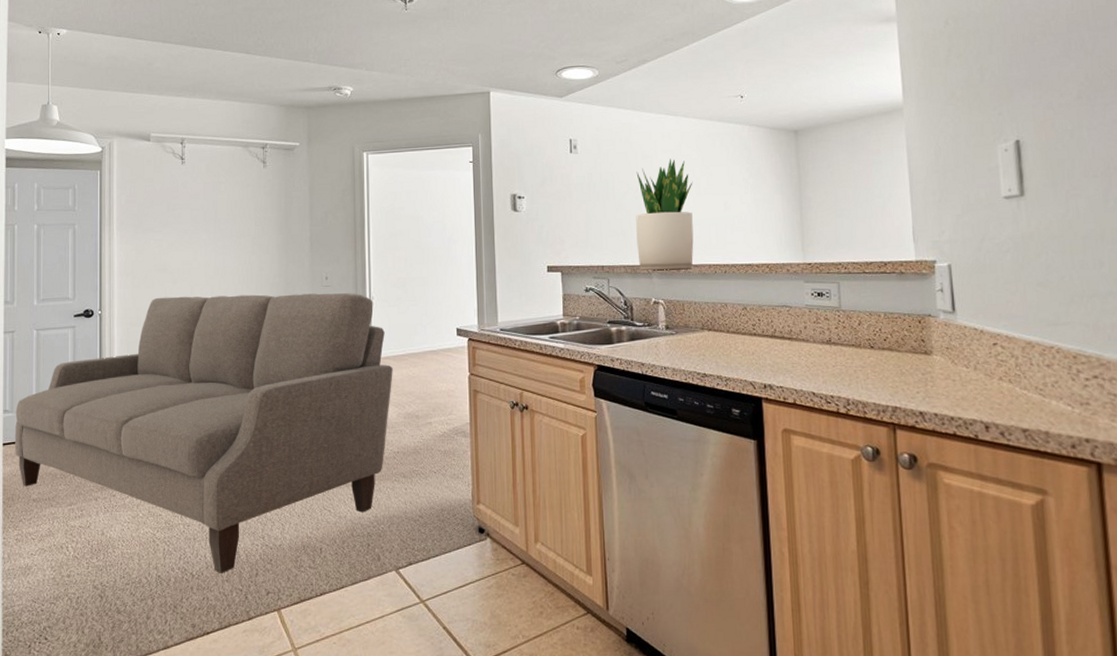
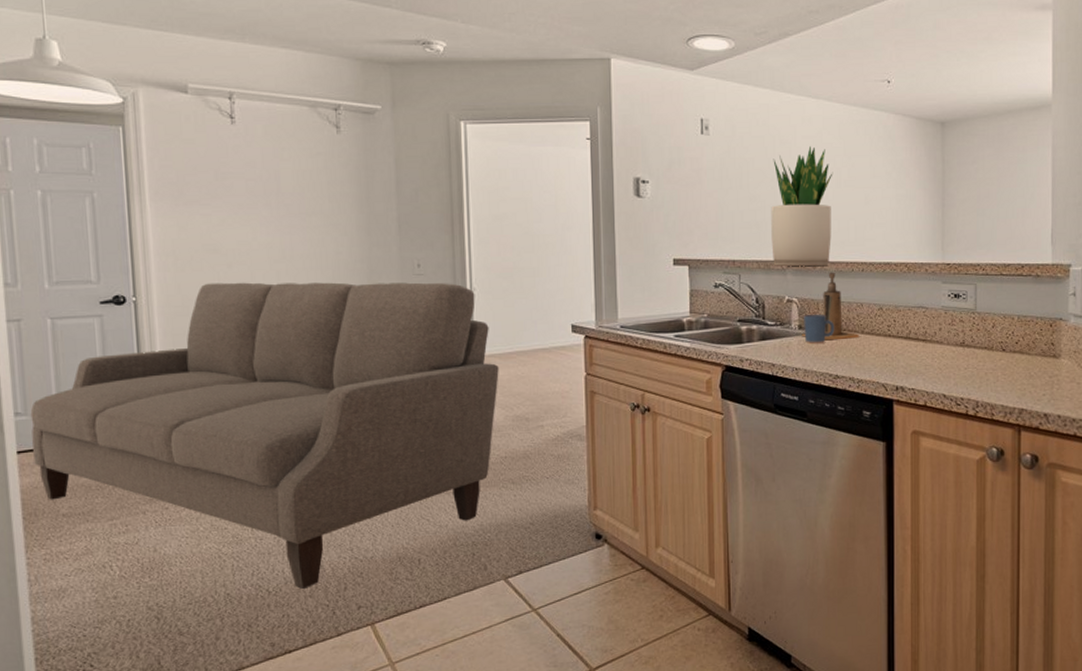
soap dispenser: none [669,274,725,340] -> present [801,272,859,341]
mug: none [670,314,701,343] -> present [804,314,835,344]

